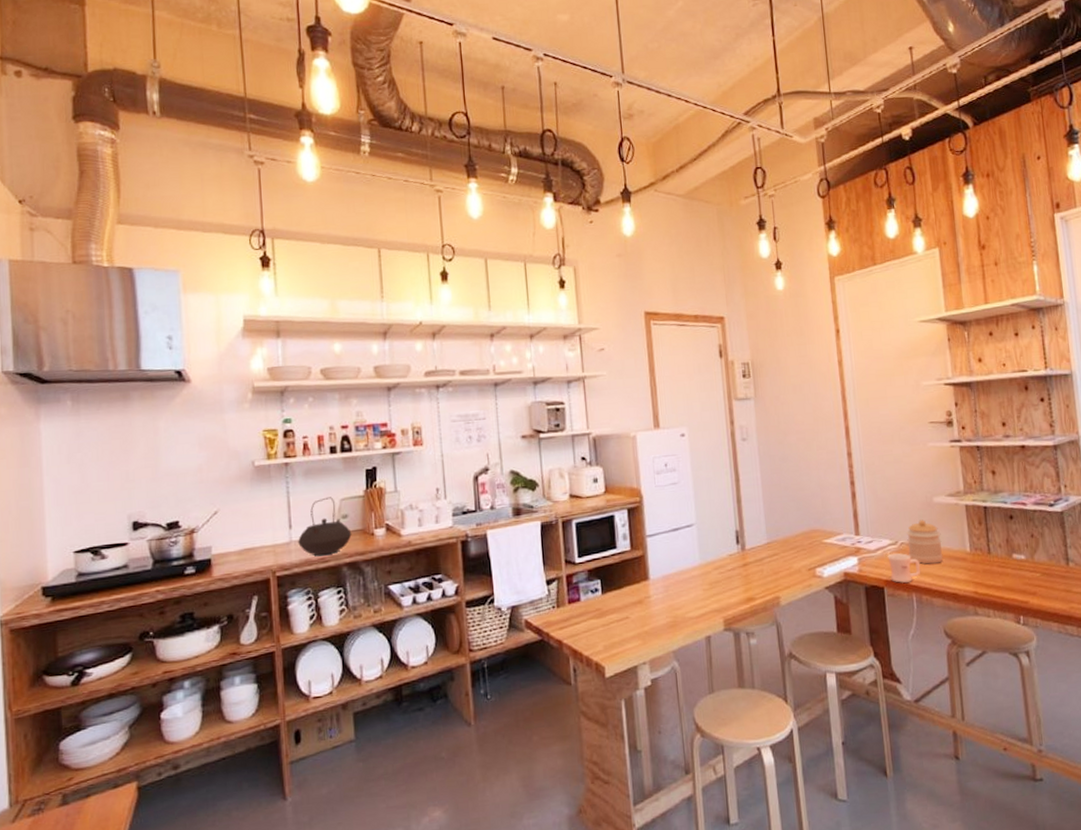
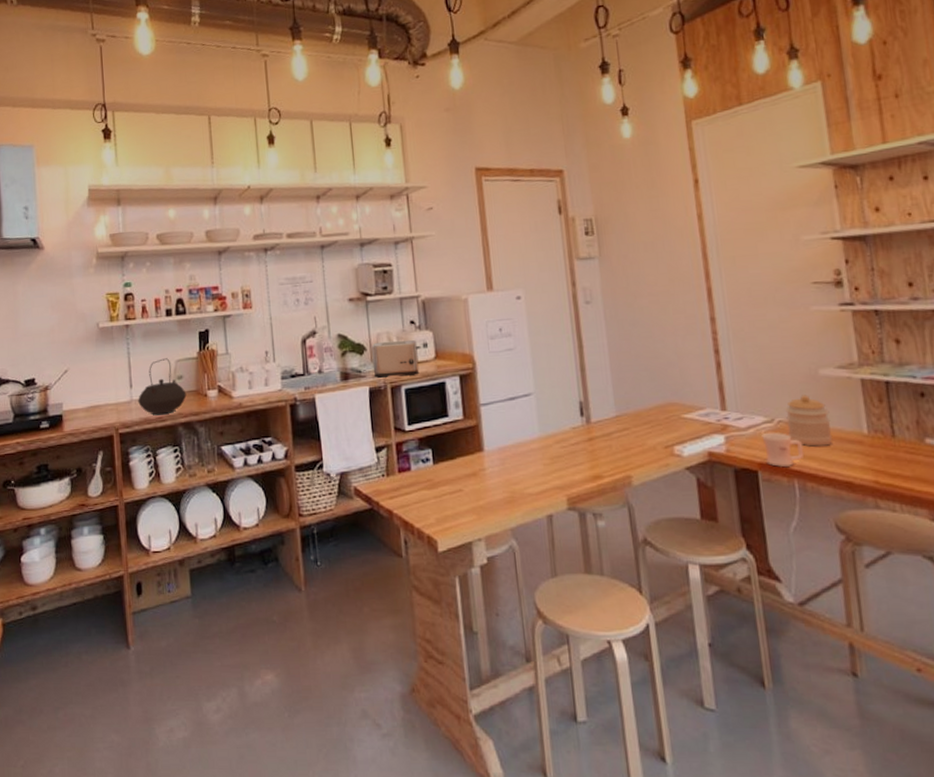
toaster: none [543,475,592,513] -> present [371,339,421,378]

